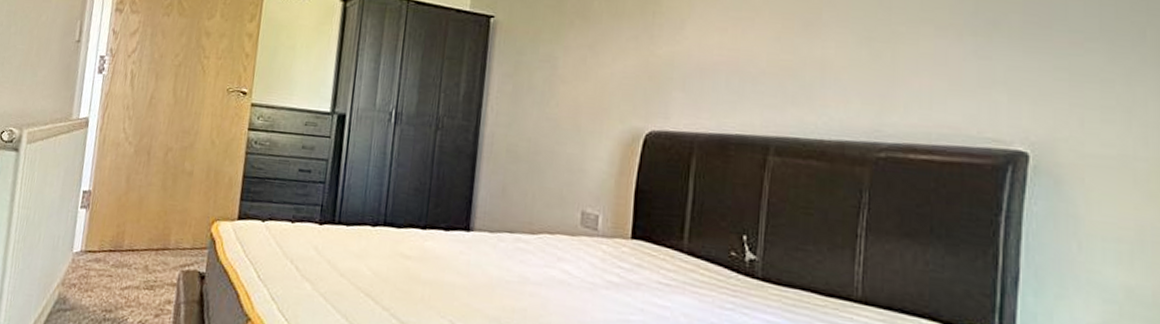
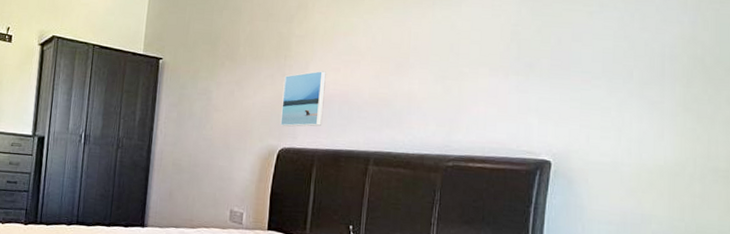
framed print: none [648,30,709,104] -> present [280,70,326,127]

